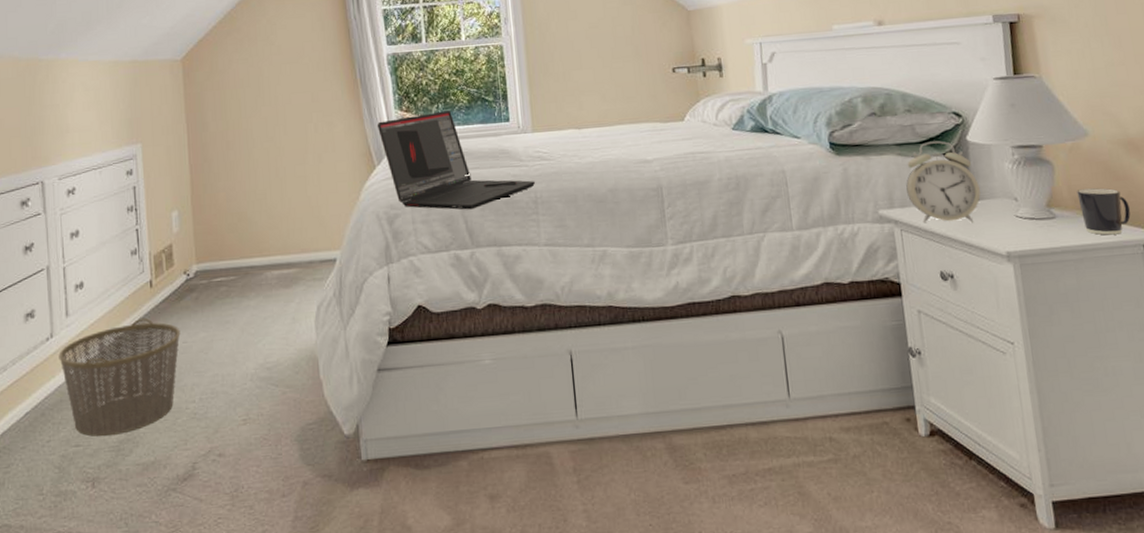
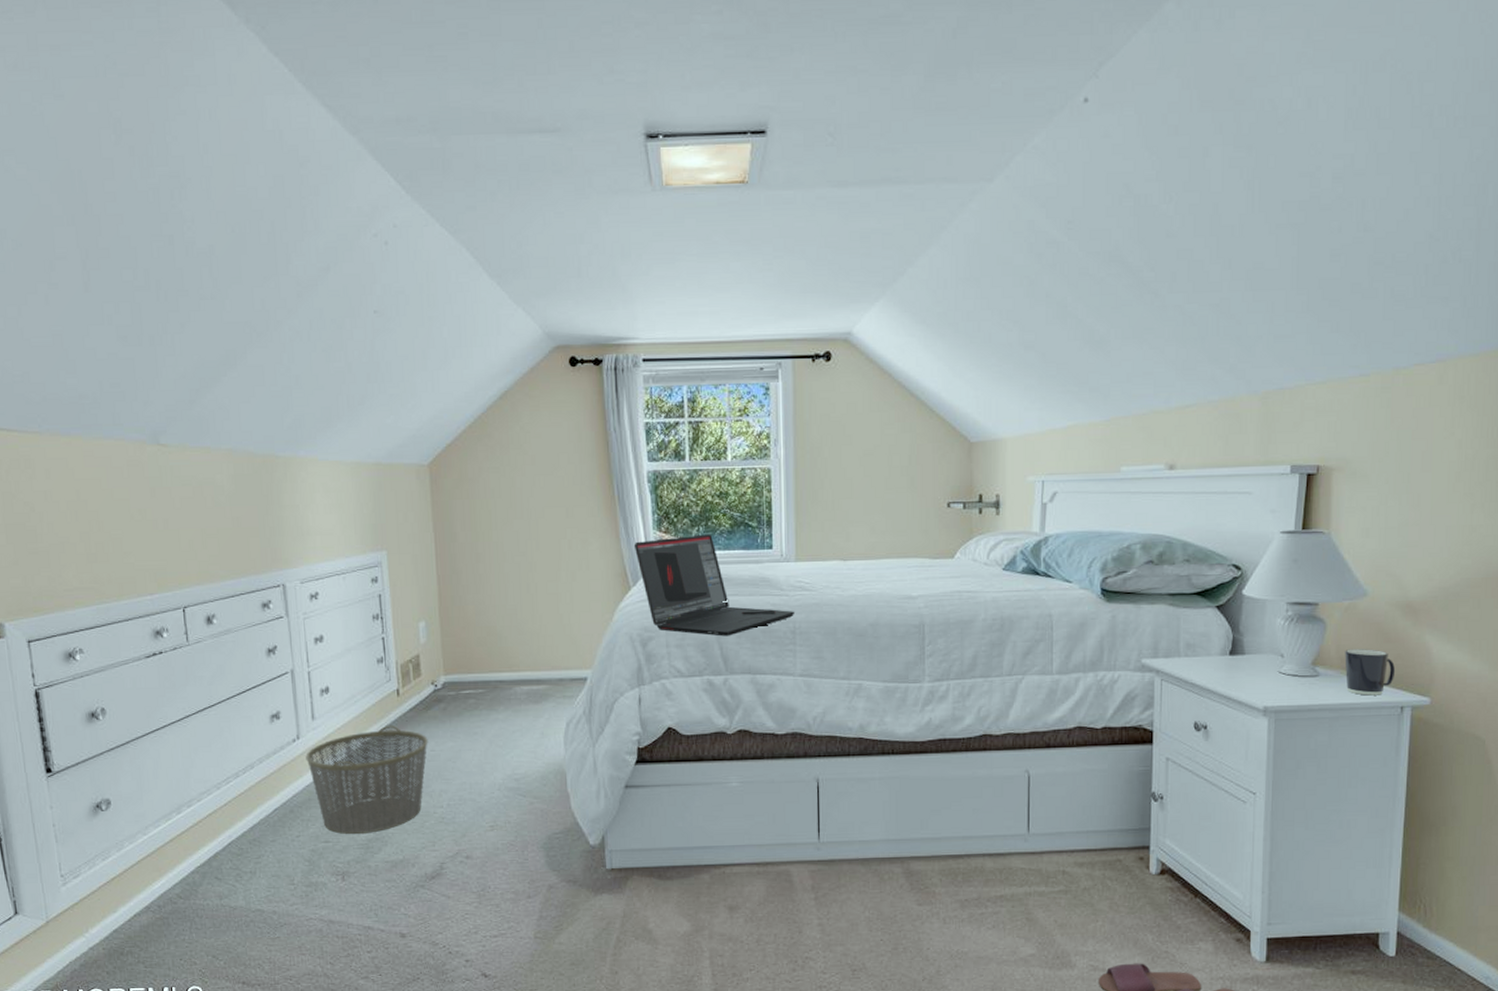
alarm clock: present [906,140,981,222] -> none [1173,593,1247,676]

